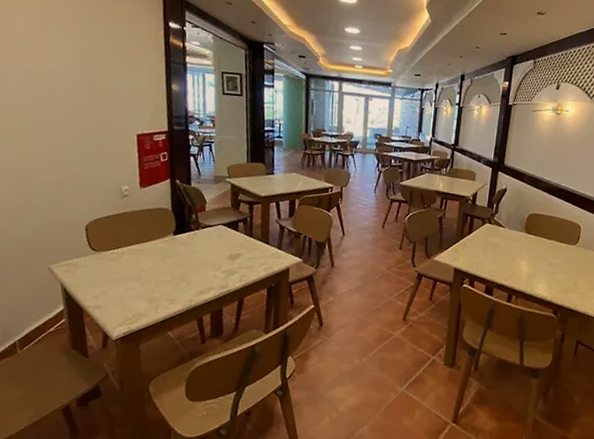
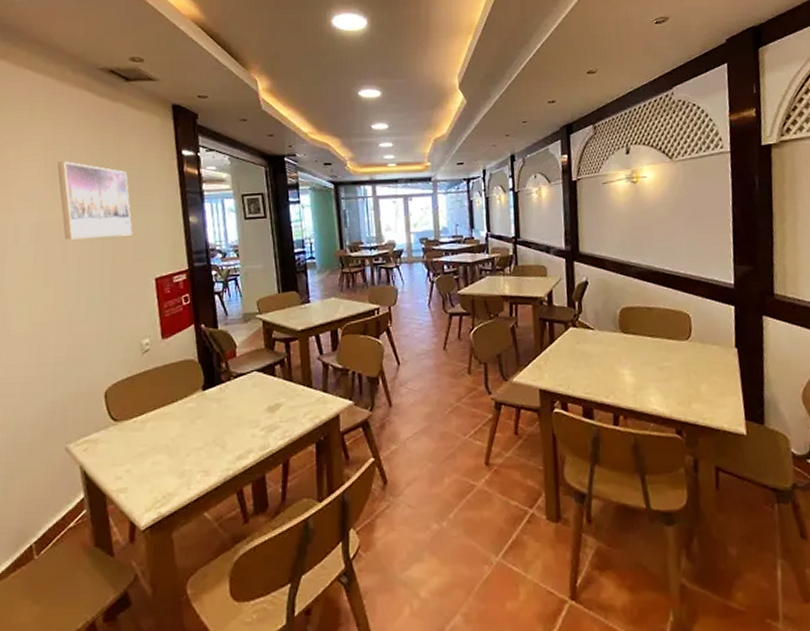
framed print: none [48,13,118,93] -> present [57,161,133,240]

